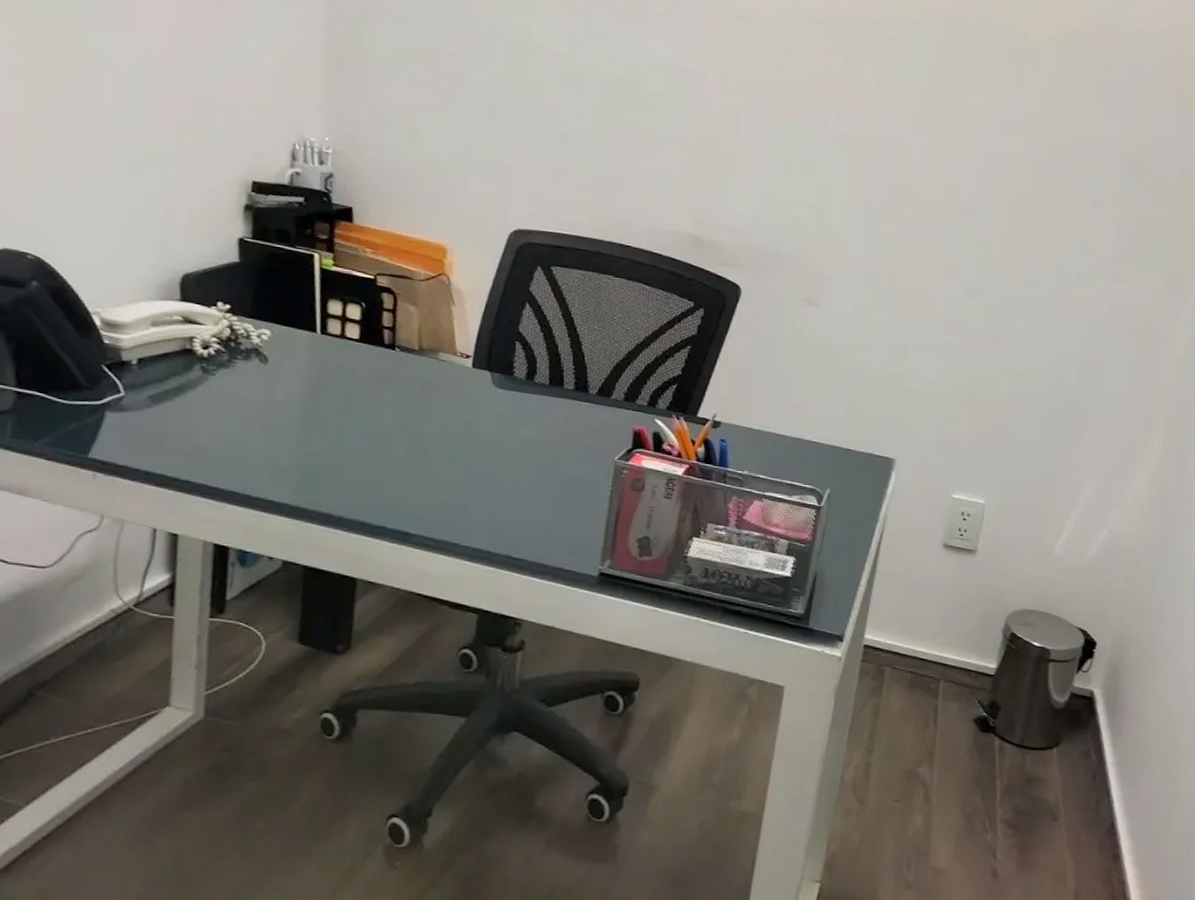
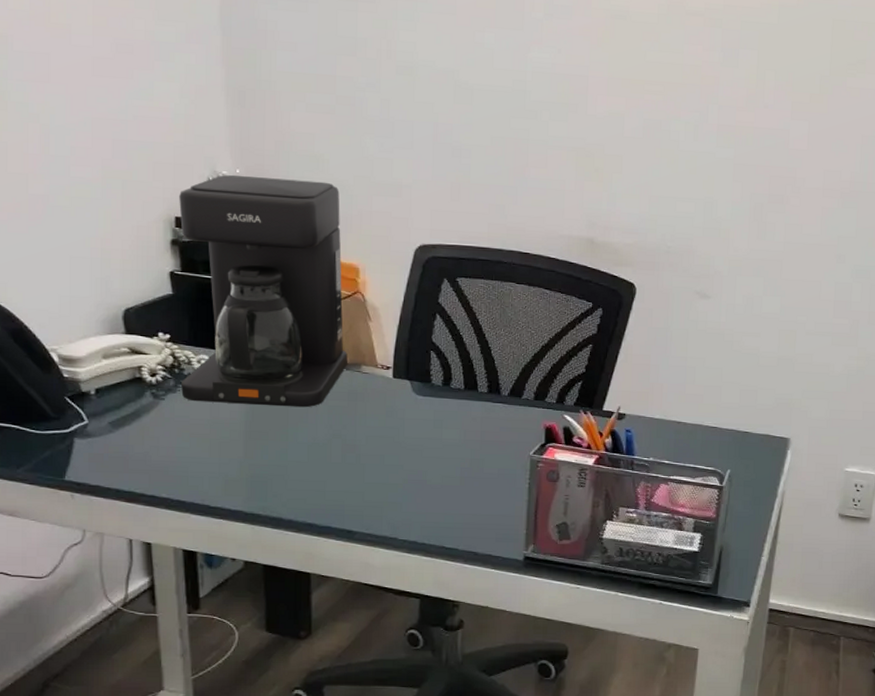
coffee maker: none [234,141,434,394] -> present [179,174,348,408]

